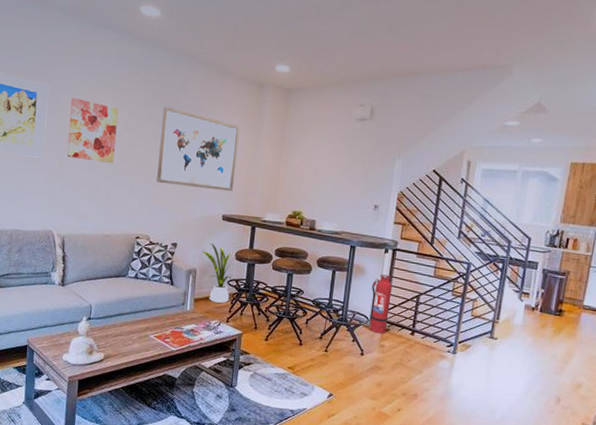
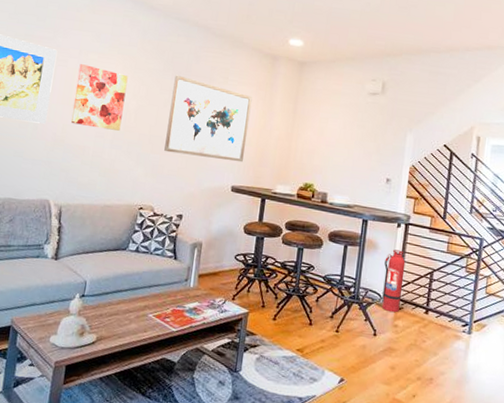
house plant: present [202,244,235,303] -> none [209,216,243,279]

